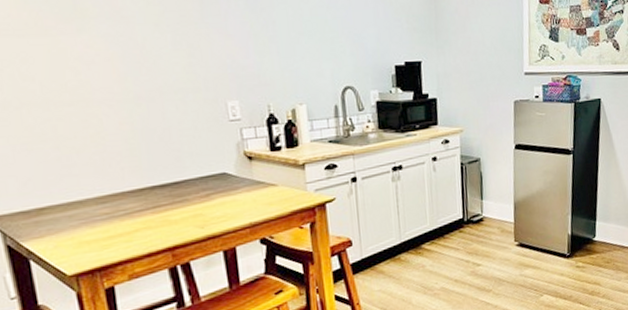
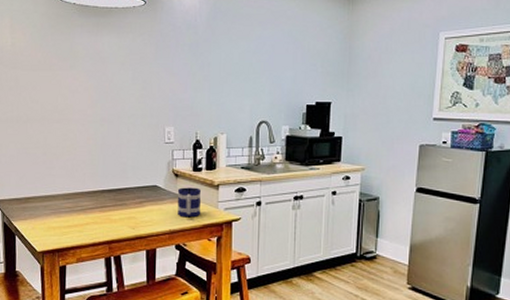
mug: none [253,169,287,206] -> present [177,187,202,218]

